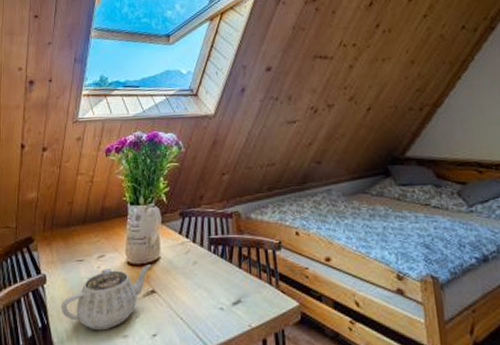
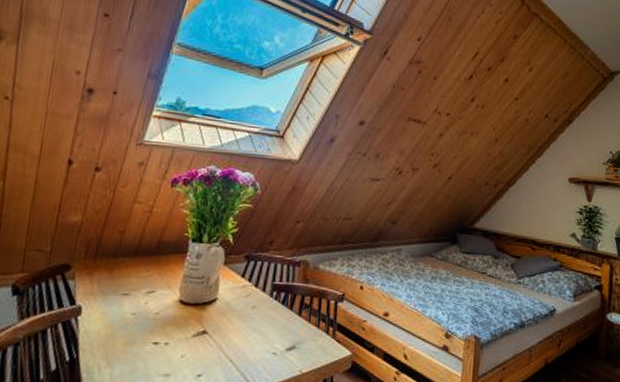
teapot: present [61,265,151,331] -> none [95,305,206,368]

